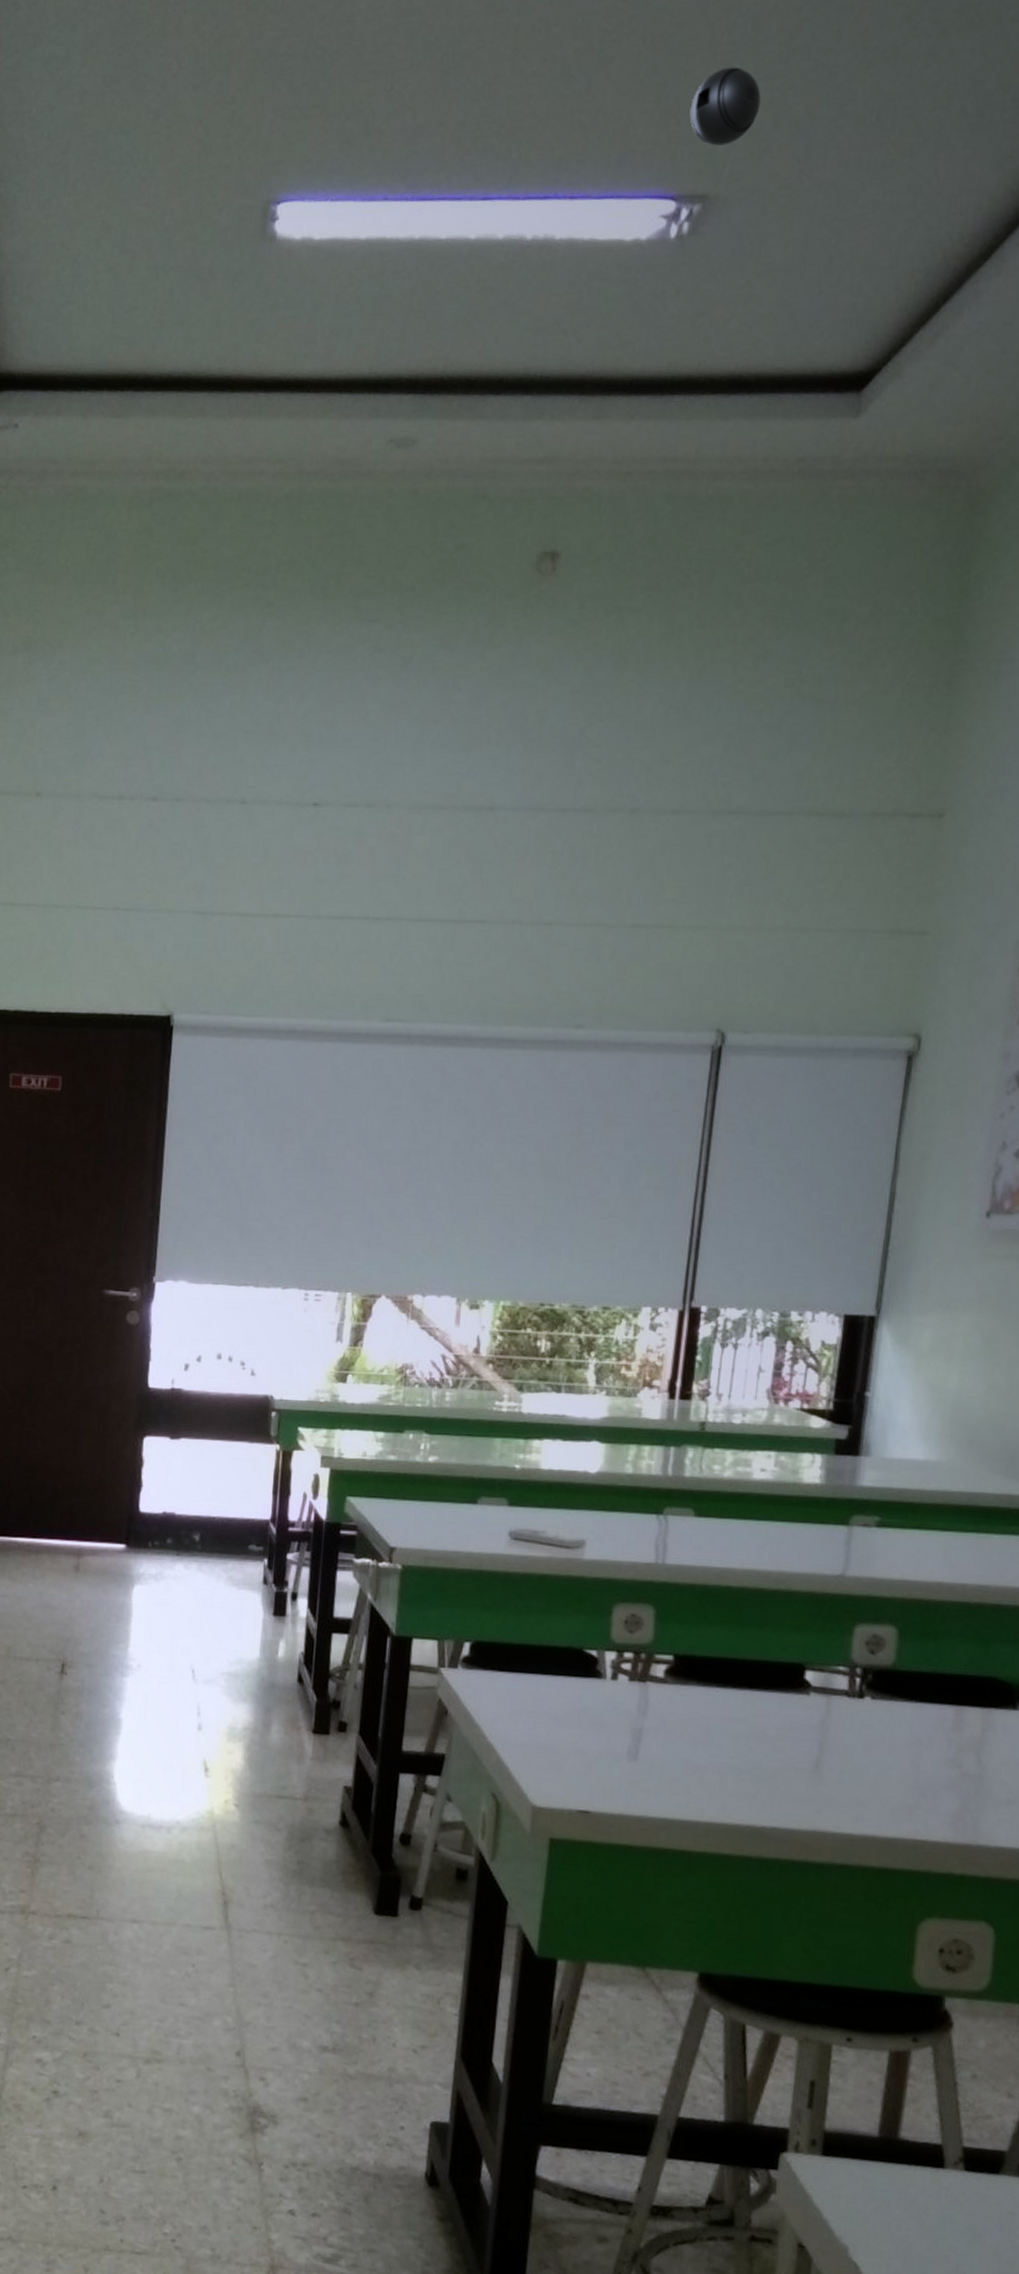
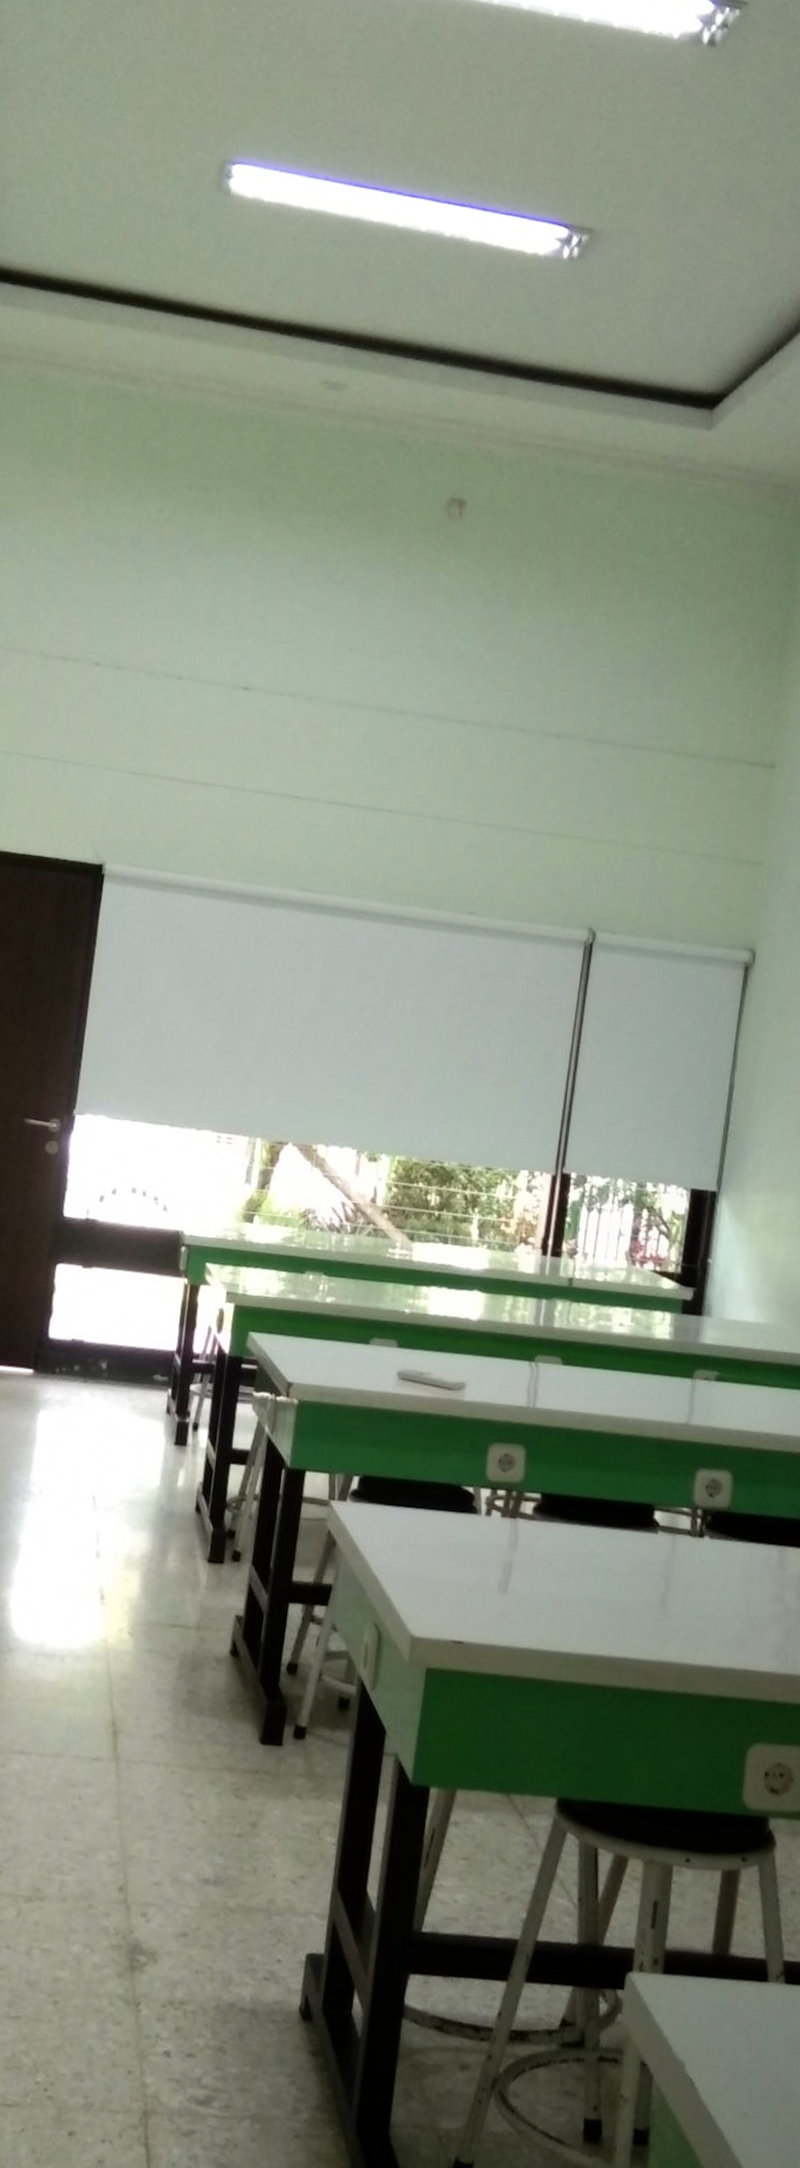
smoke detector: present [689,66,761,146] -> none [581,131,638,193]

